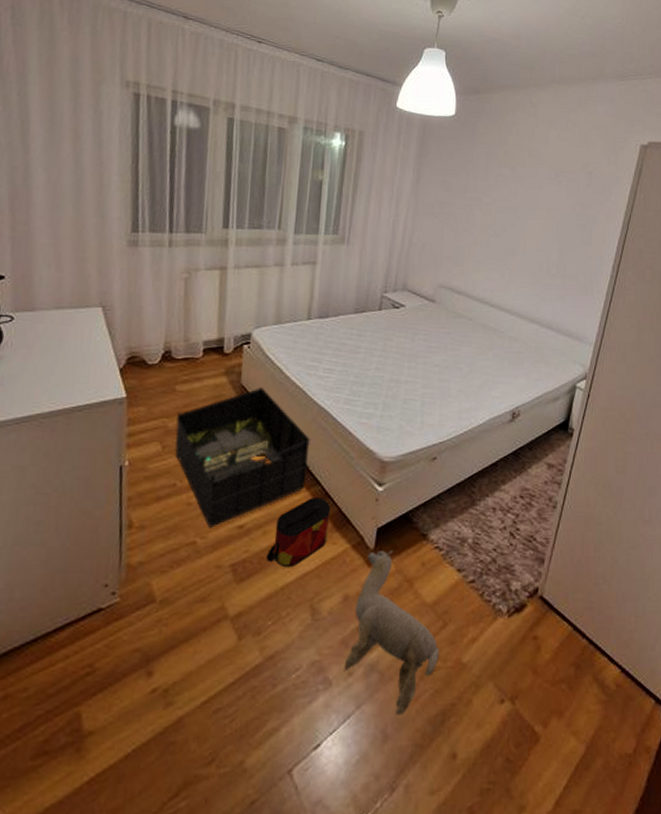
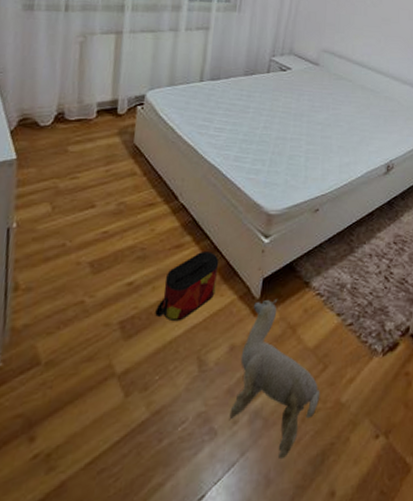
storage bin: present [175,387,312,528] -> none [65,147,202,286]

